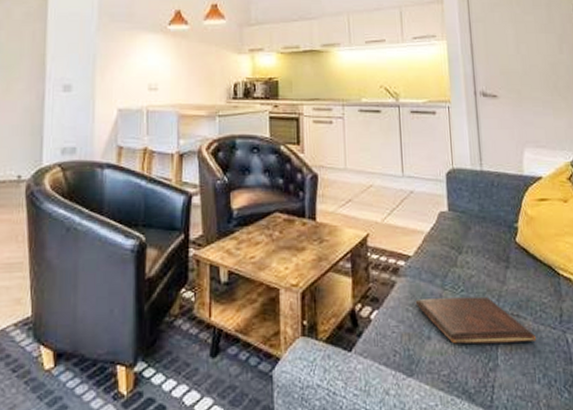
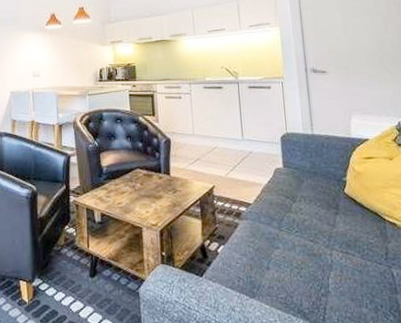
book: present [415,296,537,345] -> none [255,236,364,275]

